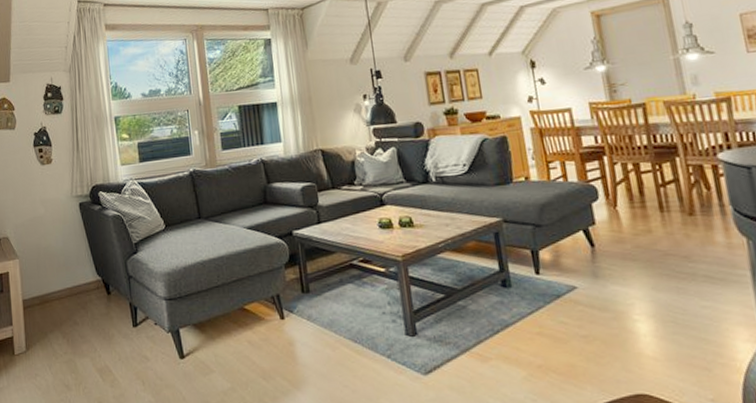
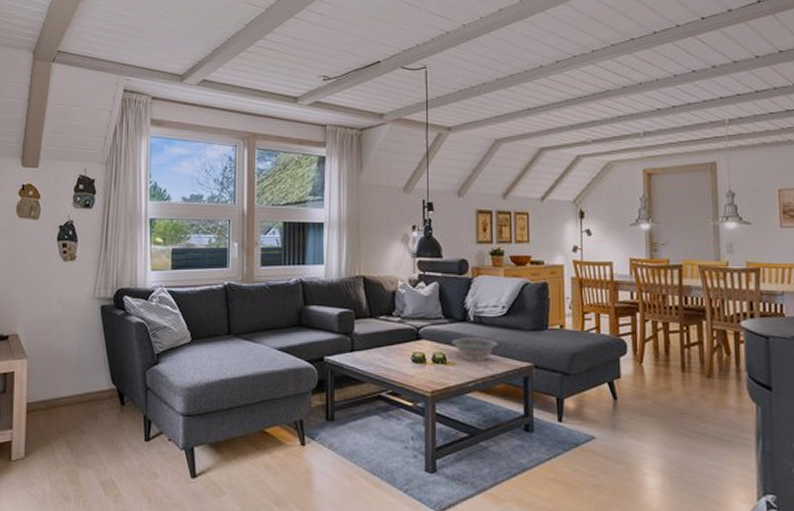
decorative bowl: none [415,197,463,223] -> present [451,338,498,363]

